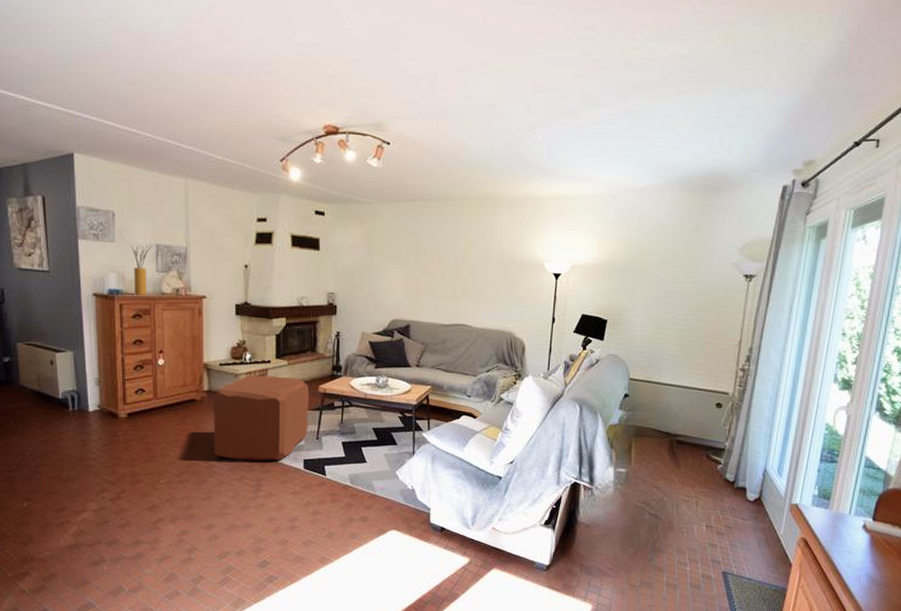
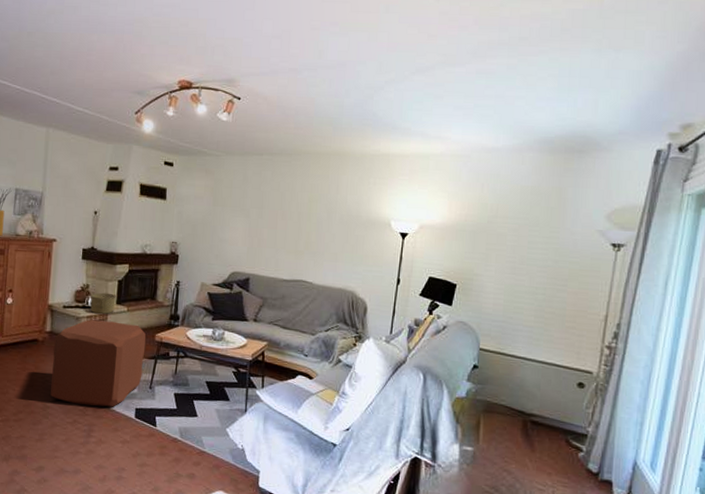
basket: none [247,347,275,370] -> present [90,291,116,315]

